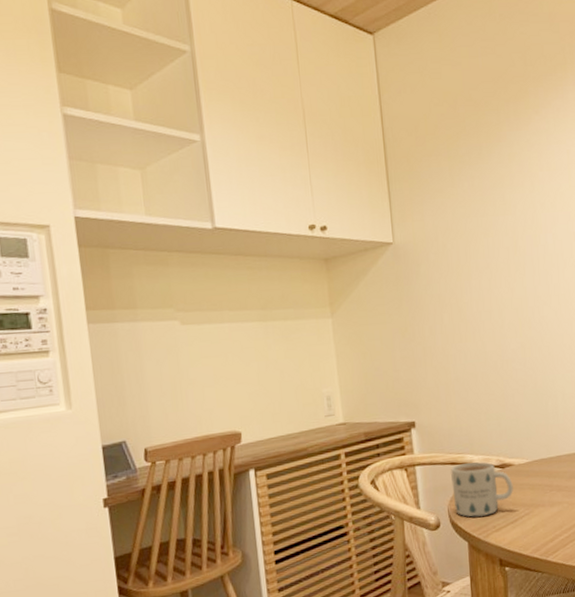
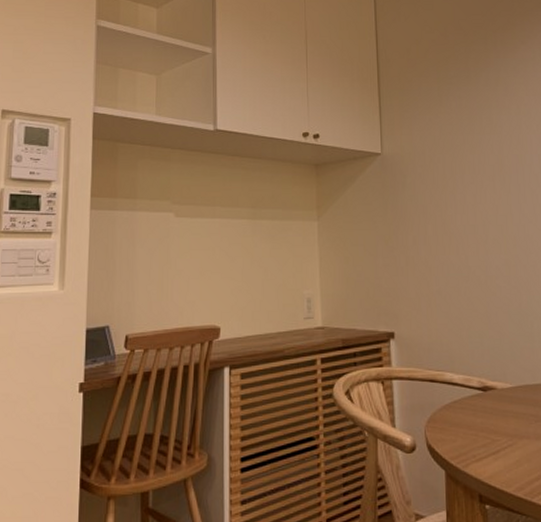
mug: present [451,462,513,517] -> none [429,382,496,443]

